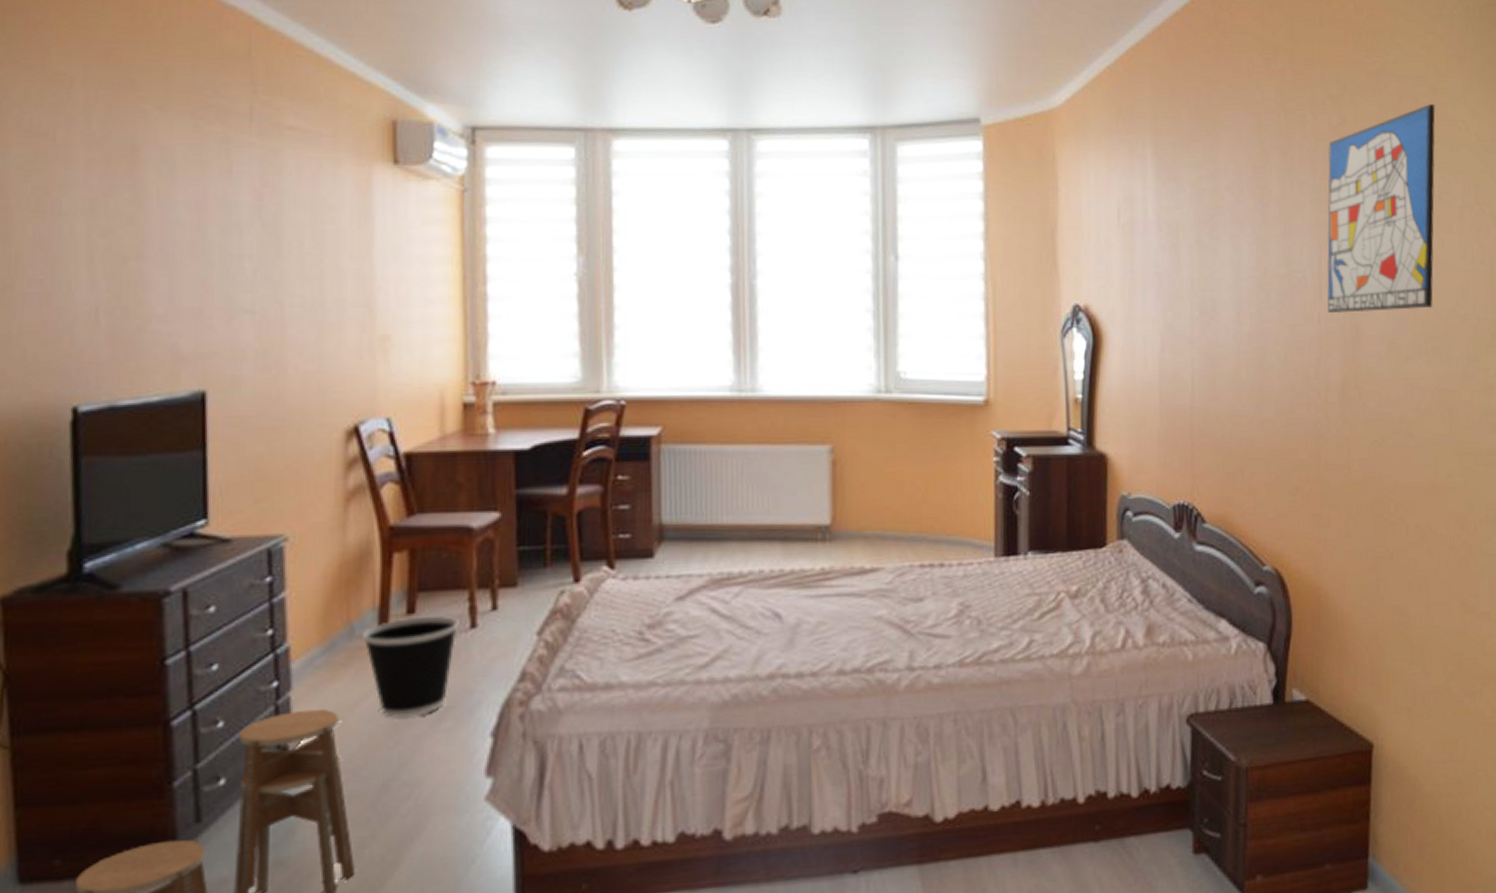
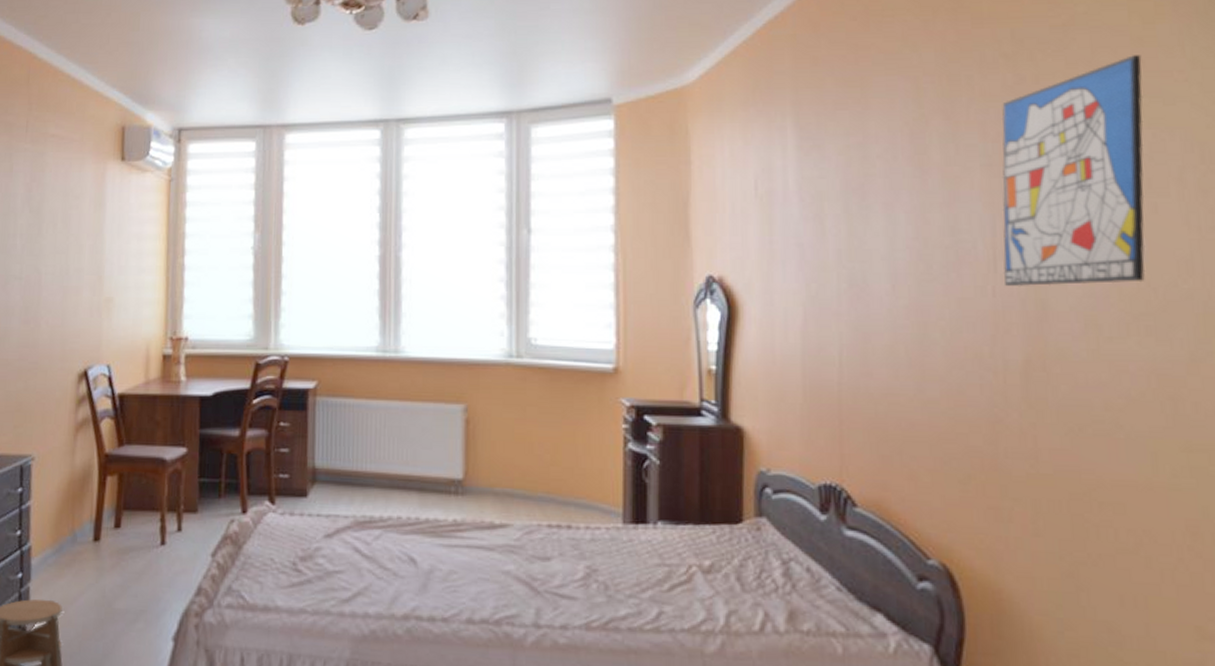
wastebasket: present [363,615,459,719] -> none [82,531,153,617]

